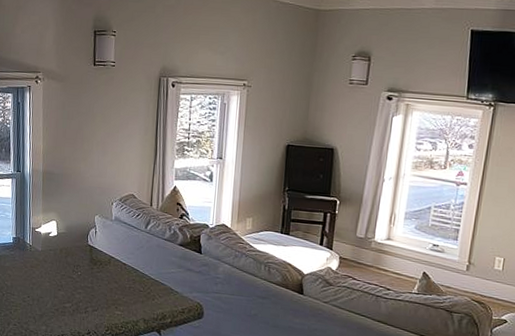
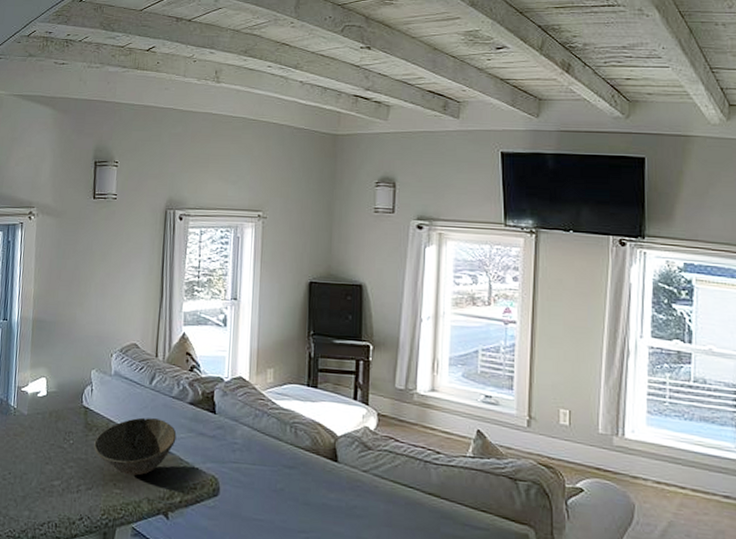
bowl: none [98,255,168,301] -> present [94,417,177,476]

